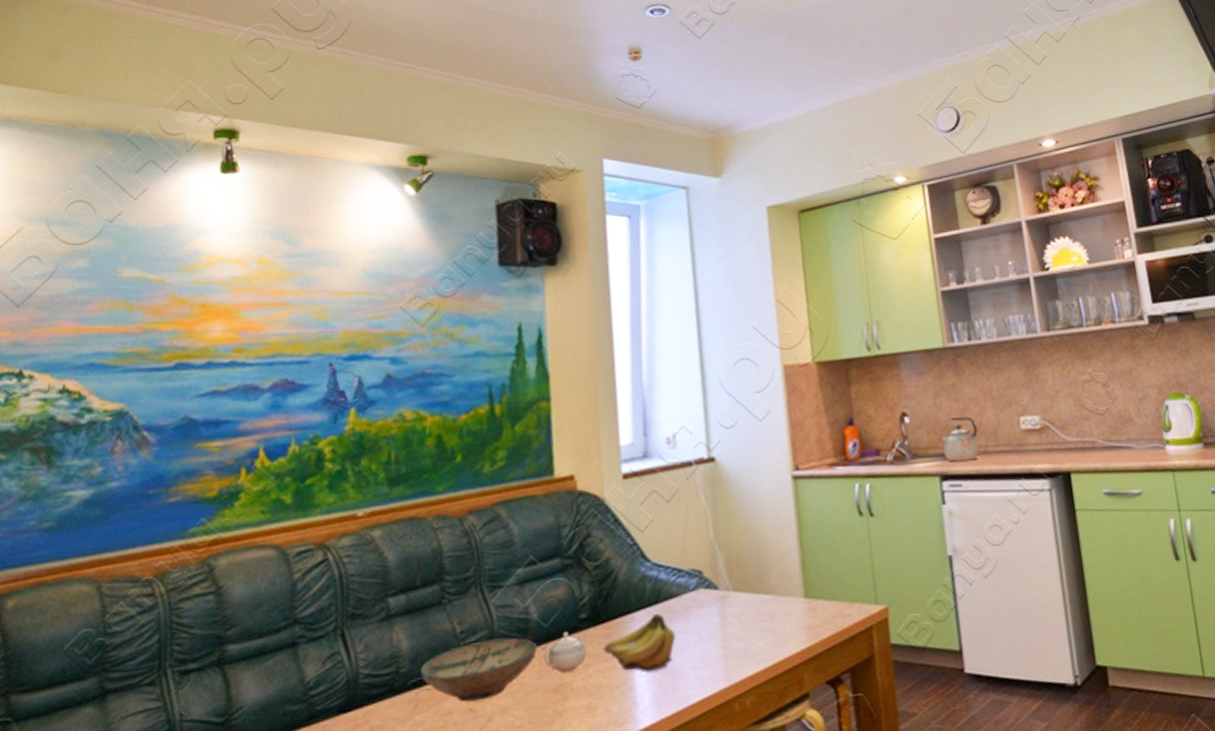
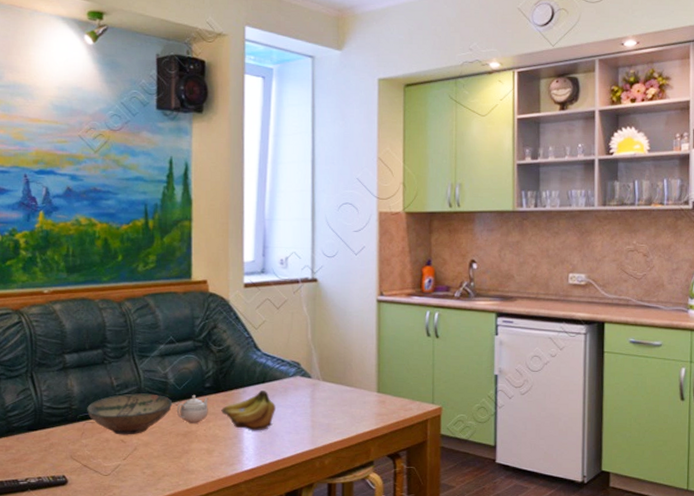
kettle: present [941,416,981,462] -> none [501,268,533,303]

